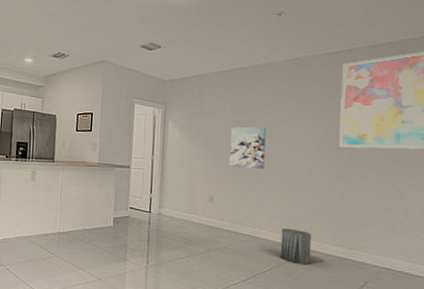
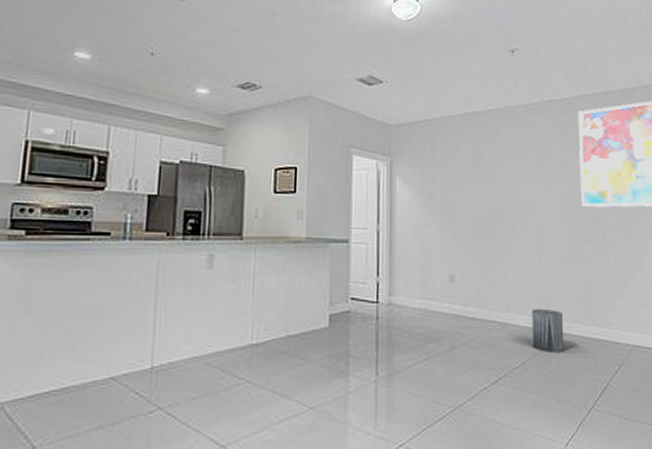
wall art: present [229,126,267,169] -> none [470,183,508,236]

